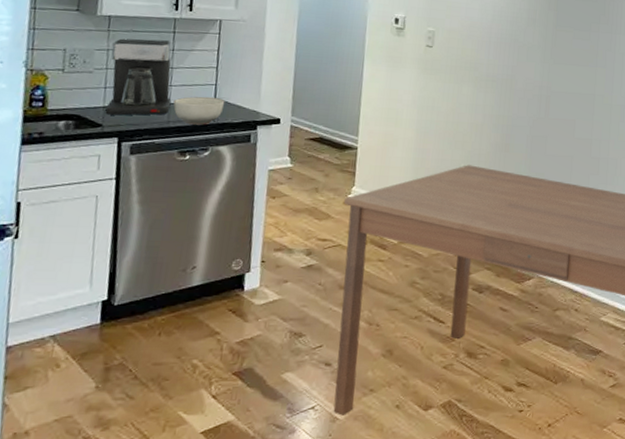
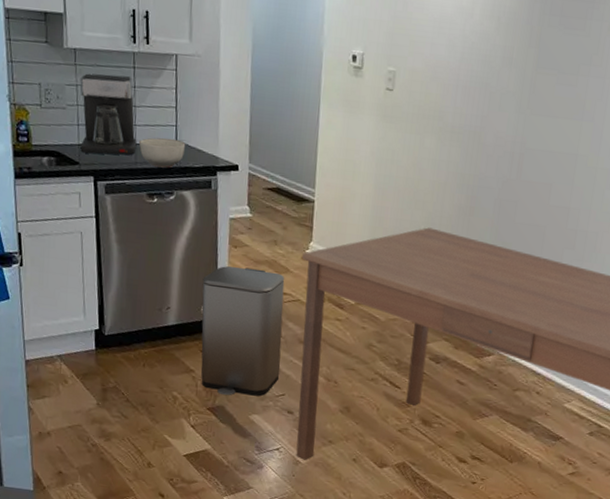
pedal bin: none [227,217,326,356] -> present [201,266,285,396]

